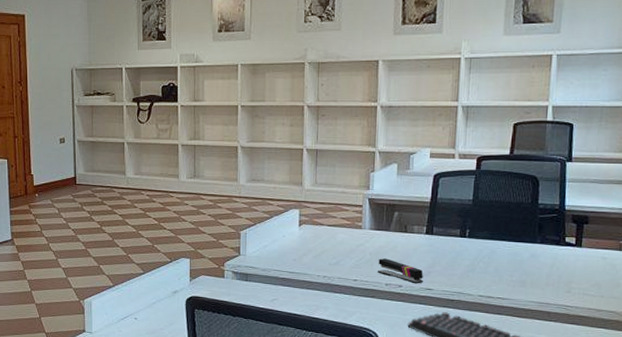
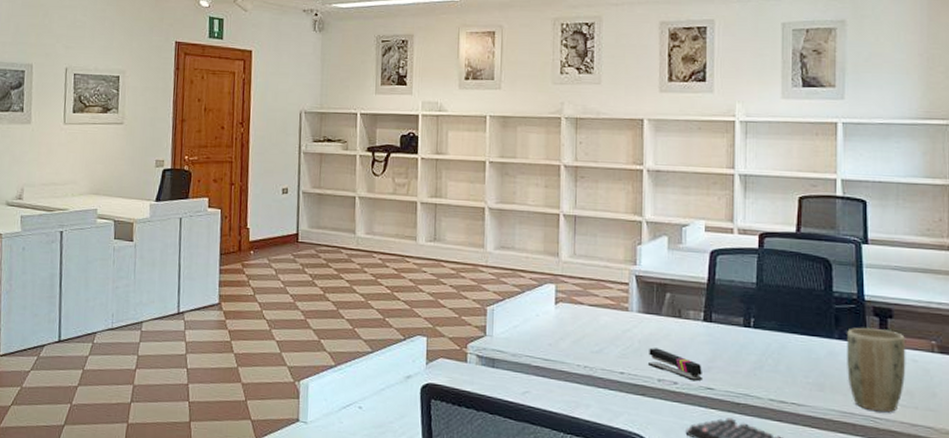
plant pot: none [546,232,598,301] -> present [847,327,906,413]

